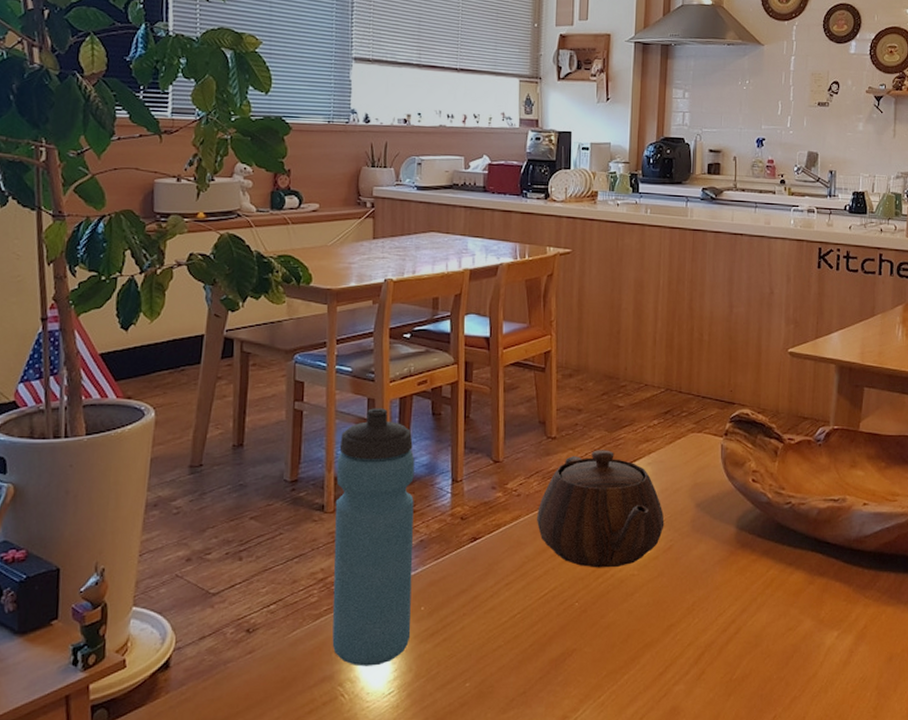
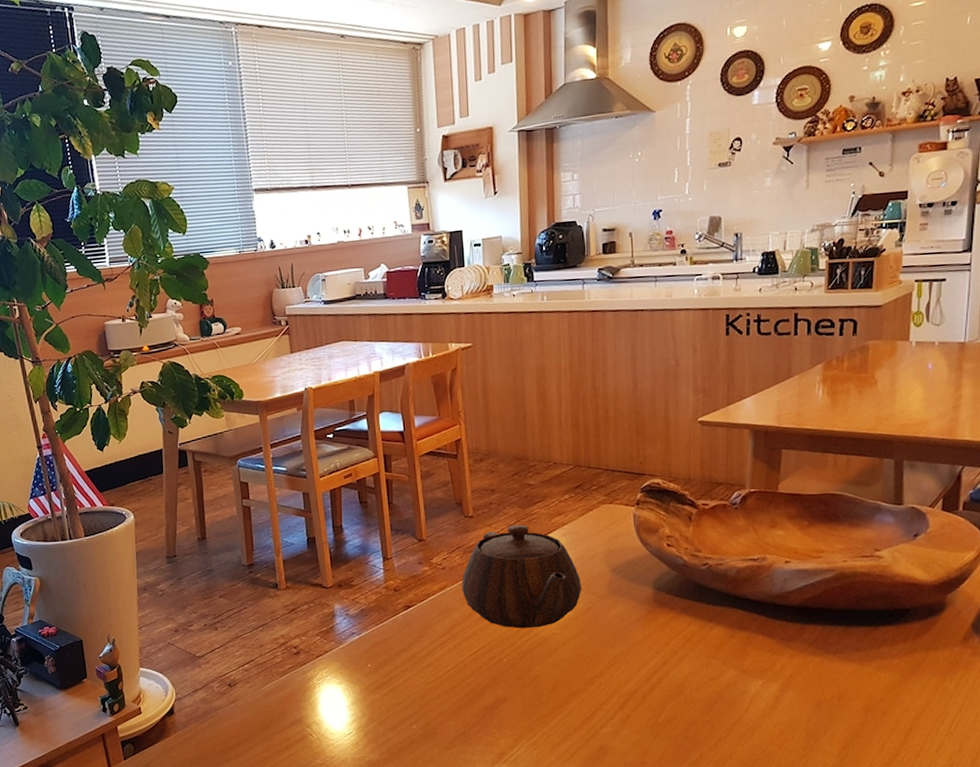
water bottle: present [332,408,415,667] -> none [283,500,362,712]

